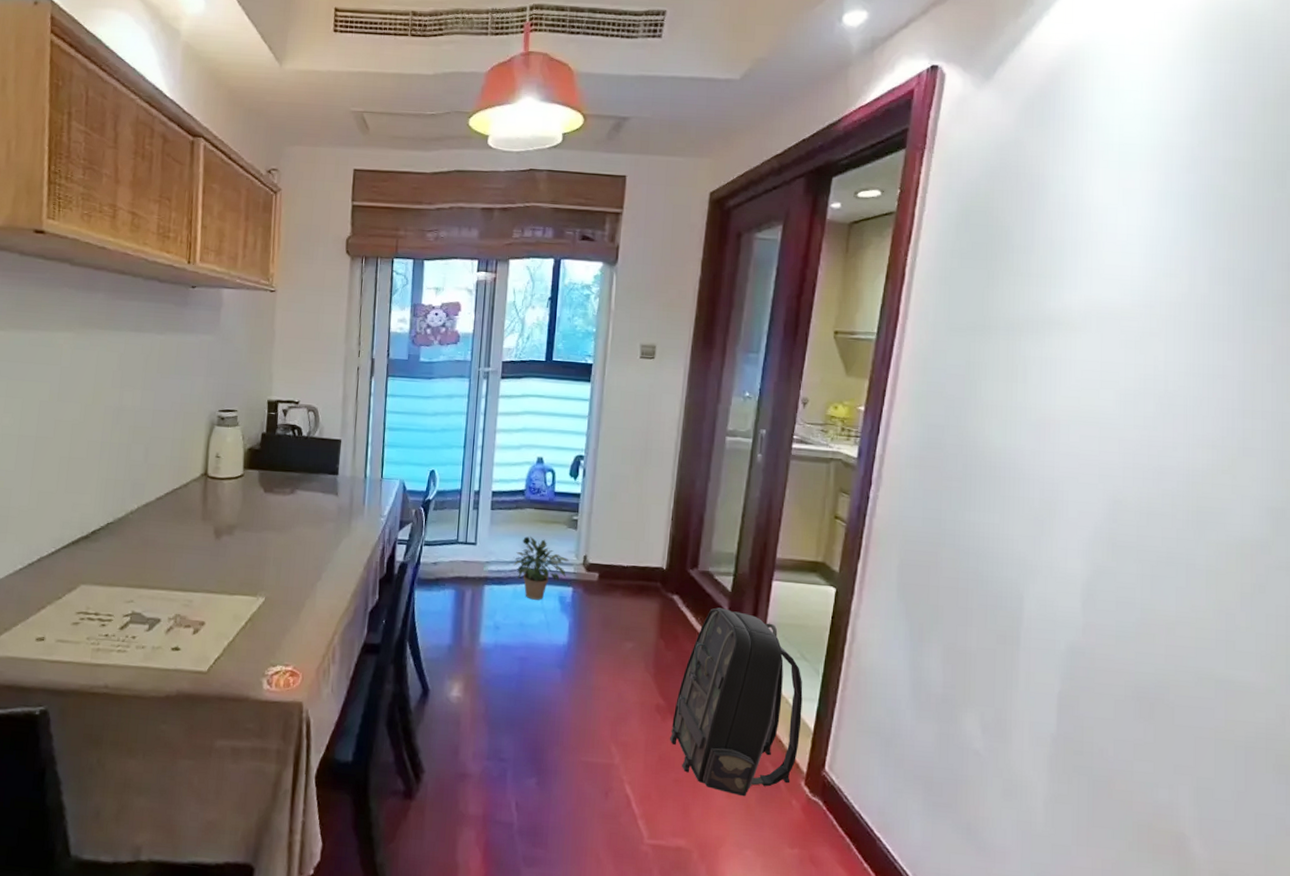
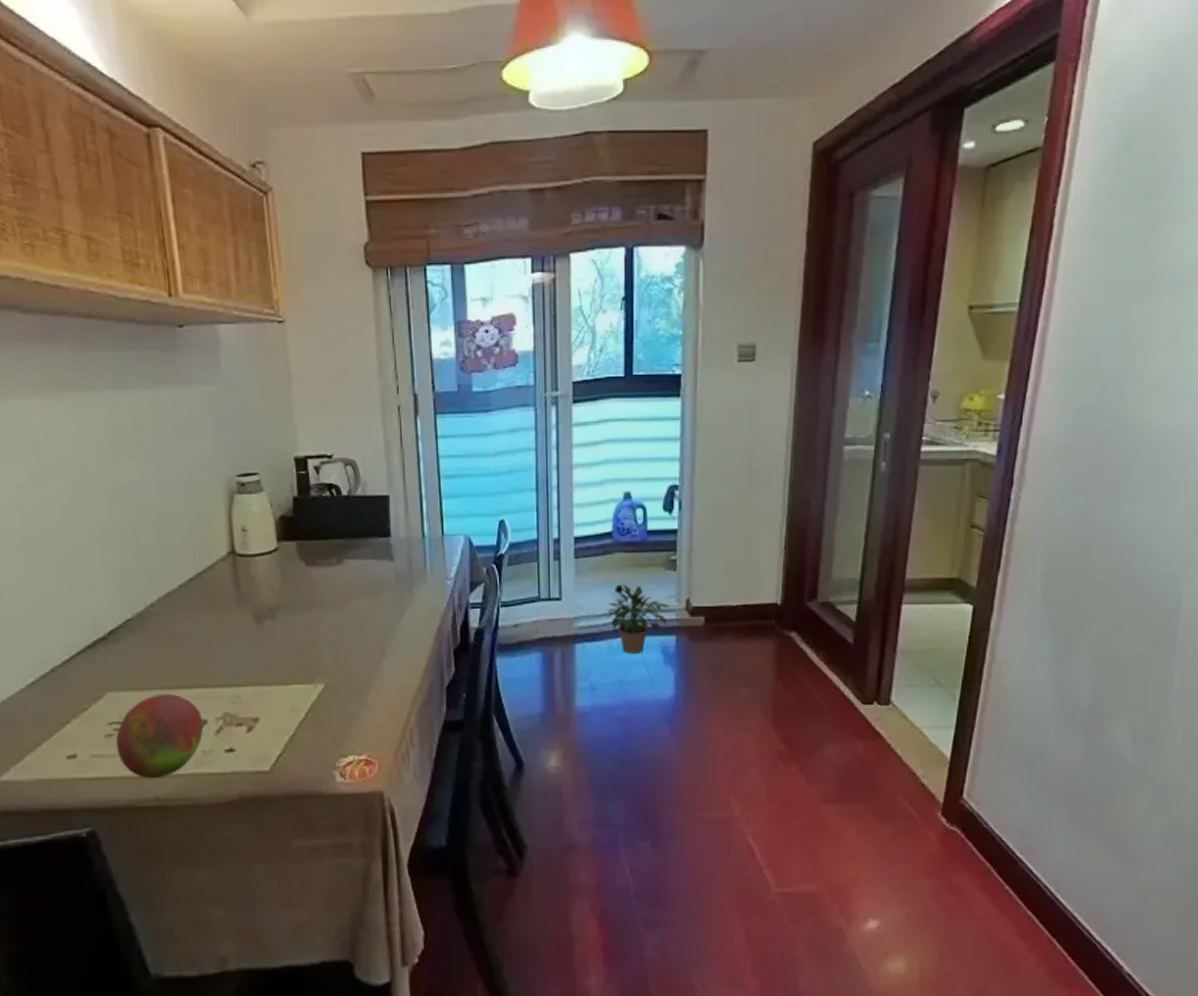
fruit: none [79,591,158,668] -> present [115,693,204,779]
backpack: present [670,607,803,797] -> none [794,640,938,835]

